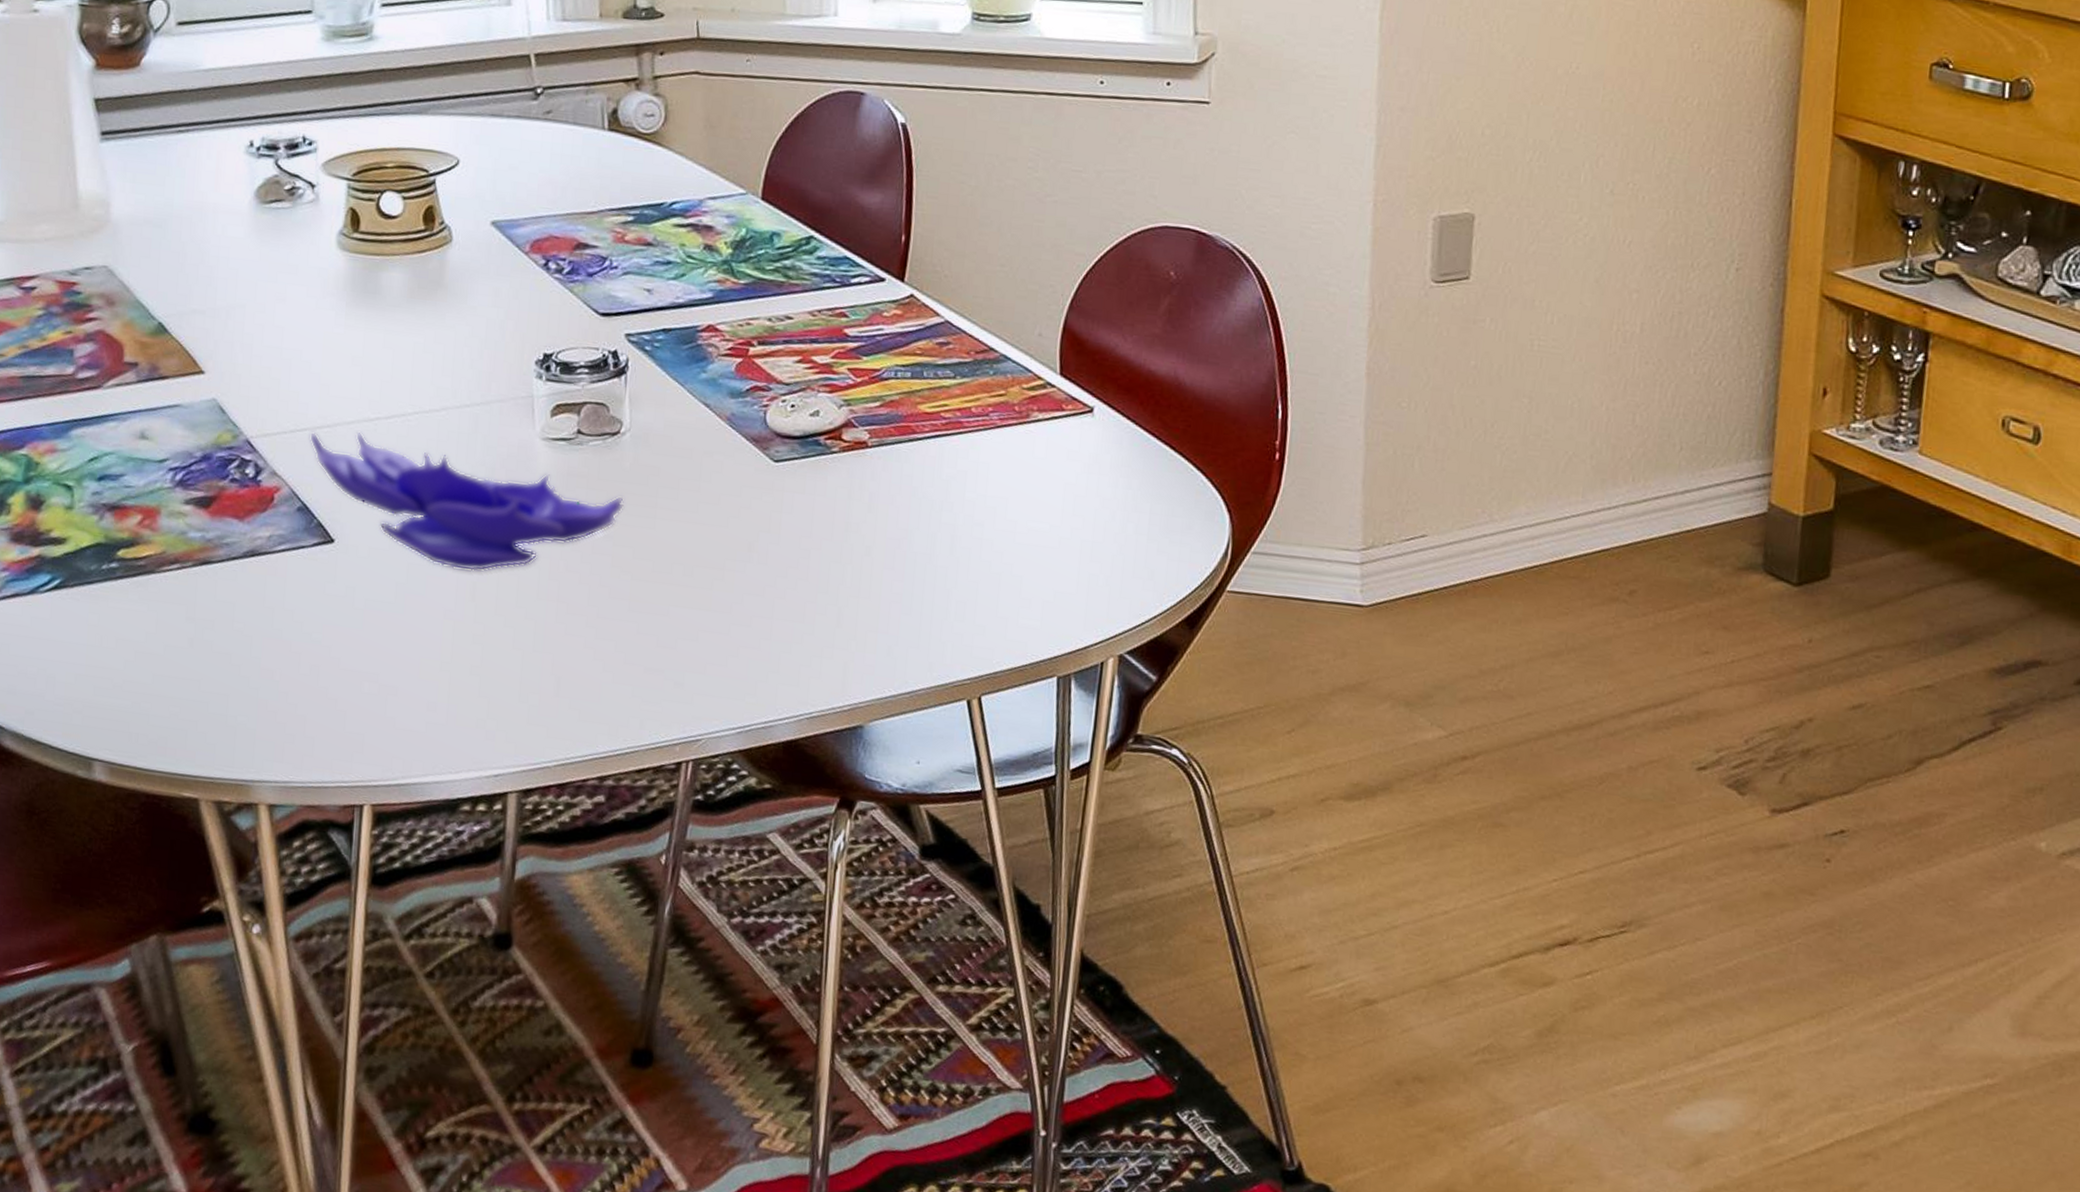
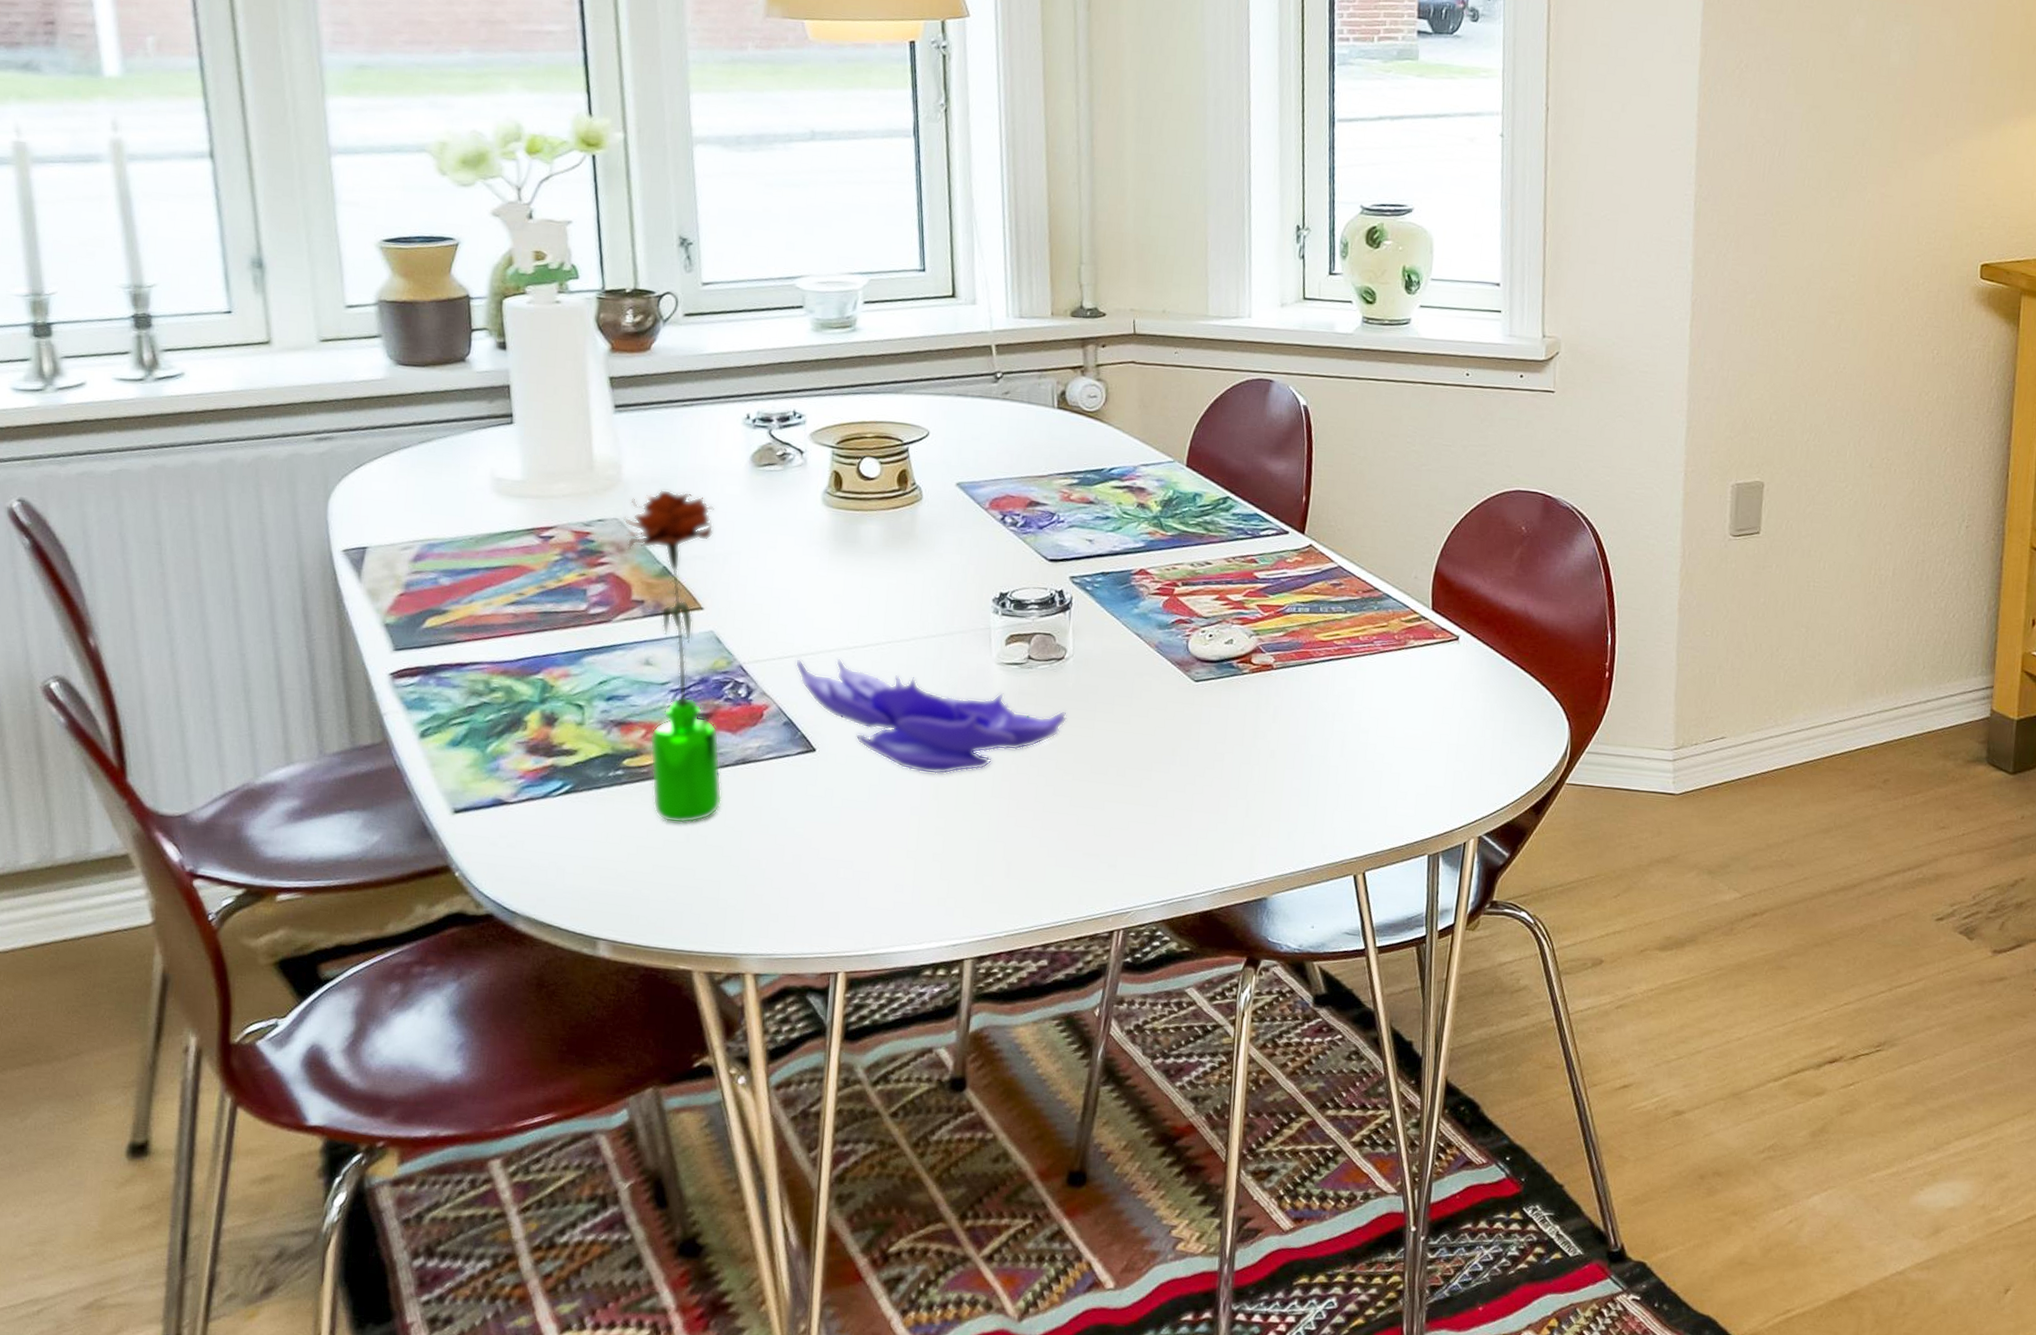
flower: none [112,231,229,626] -> present [622,489,722,824]

